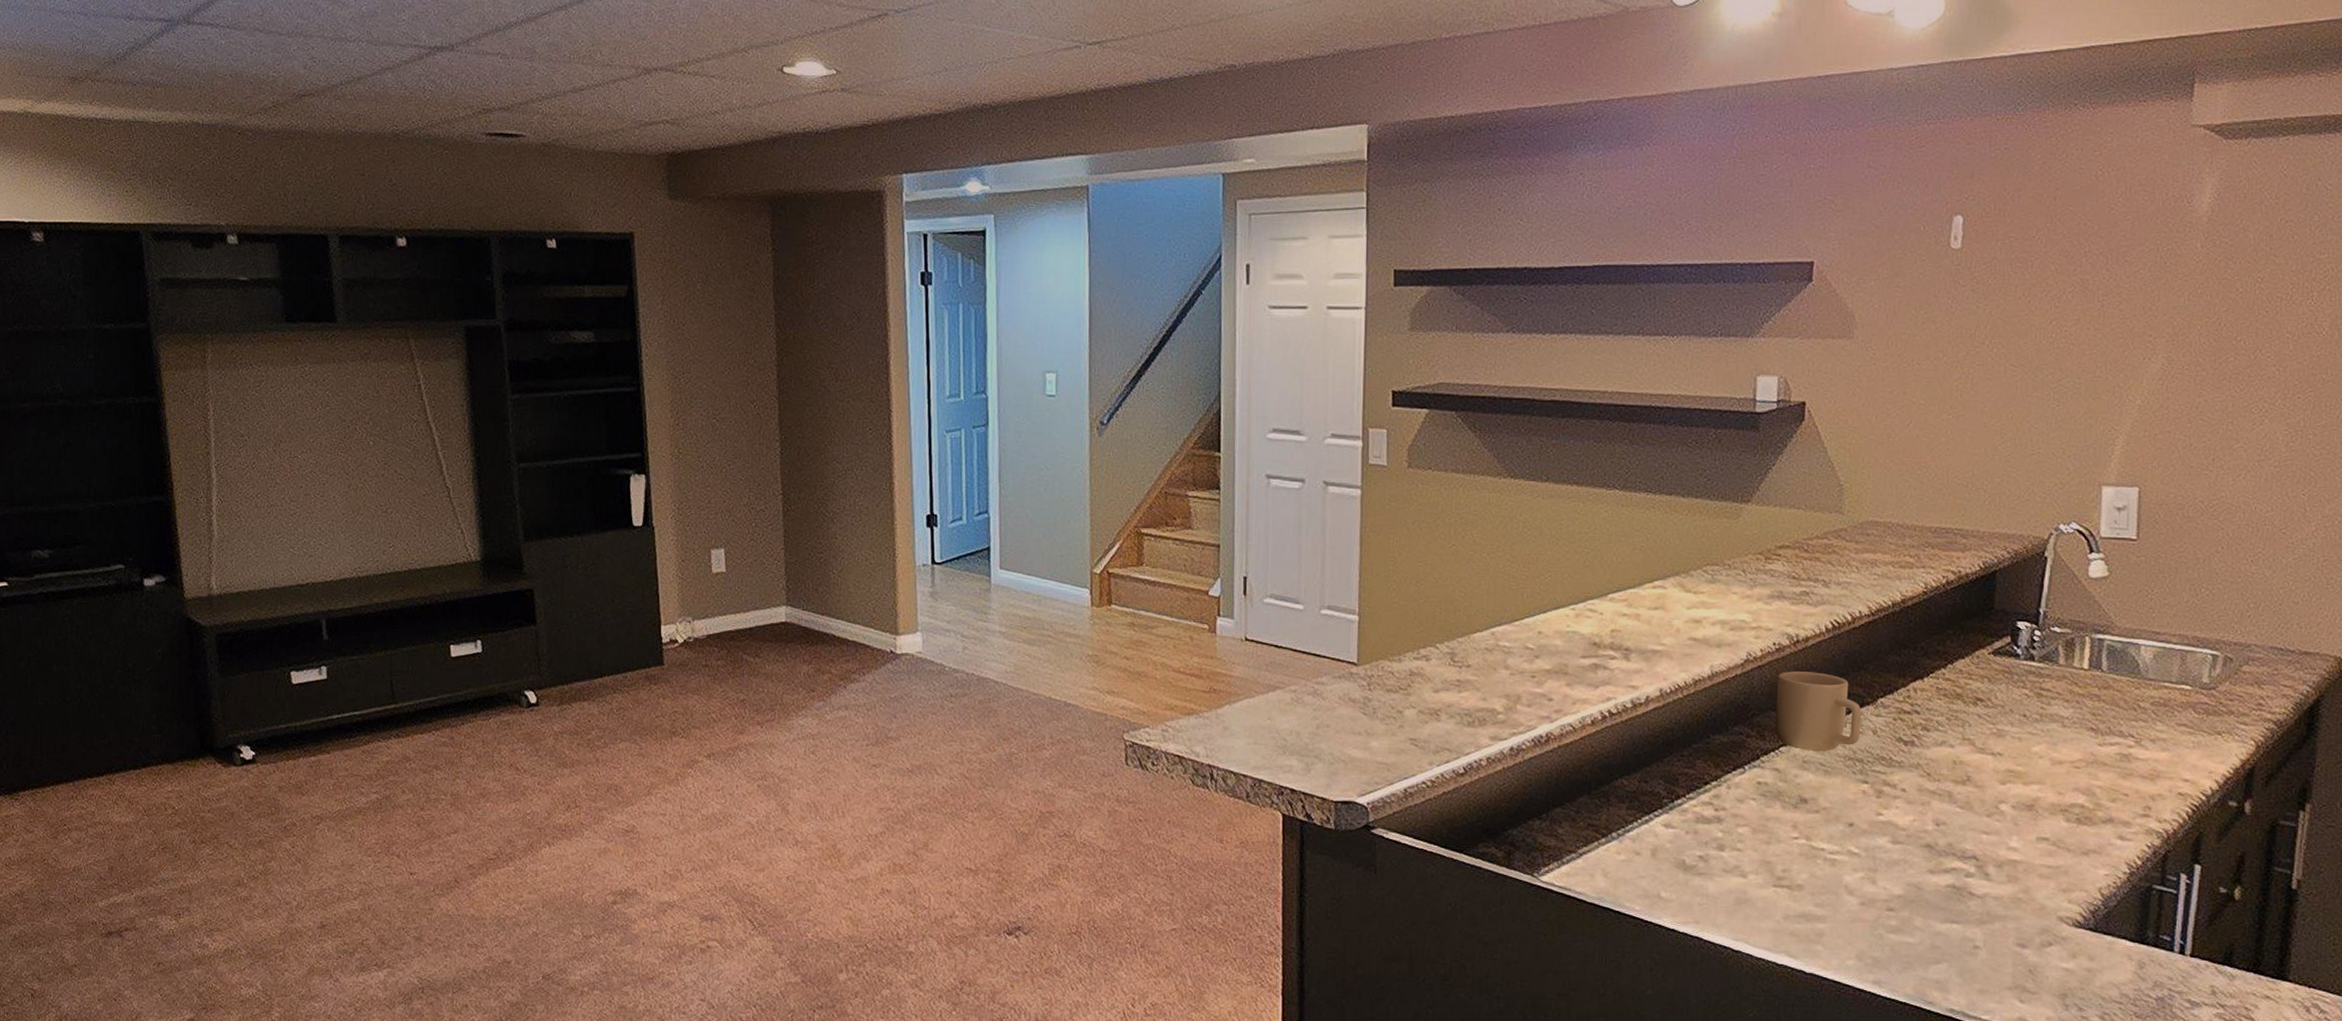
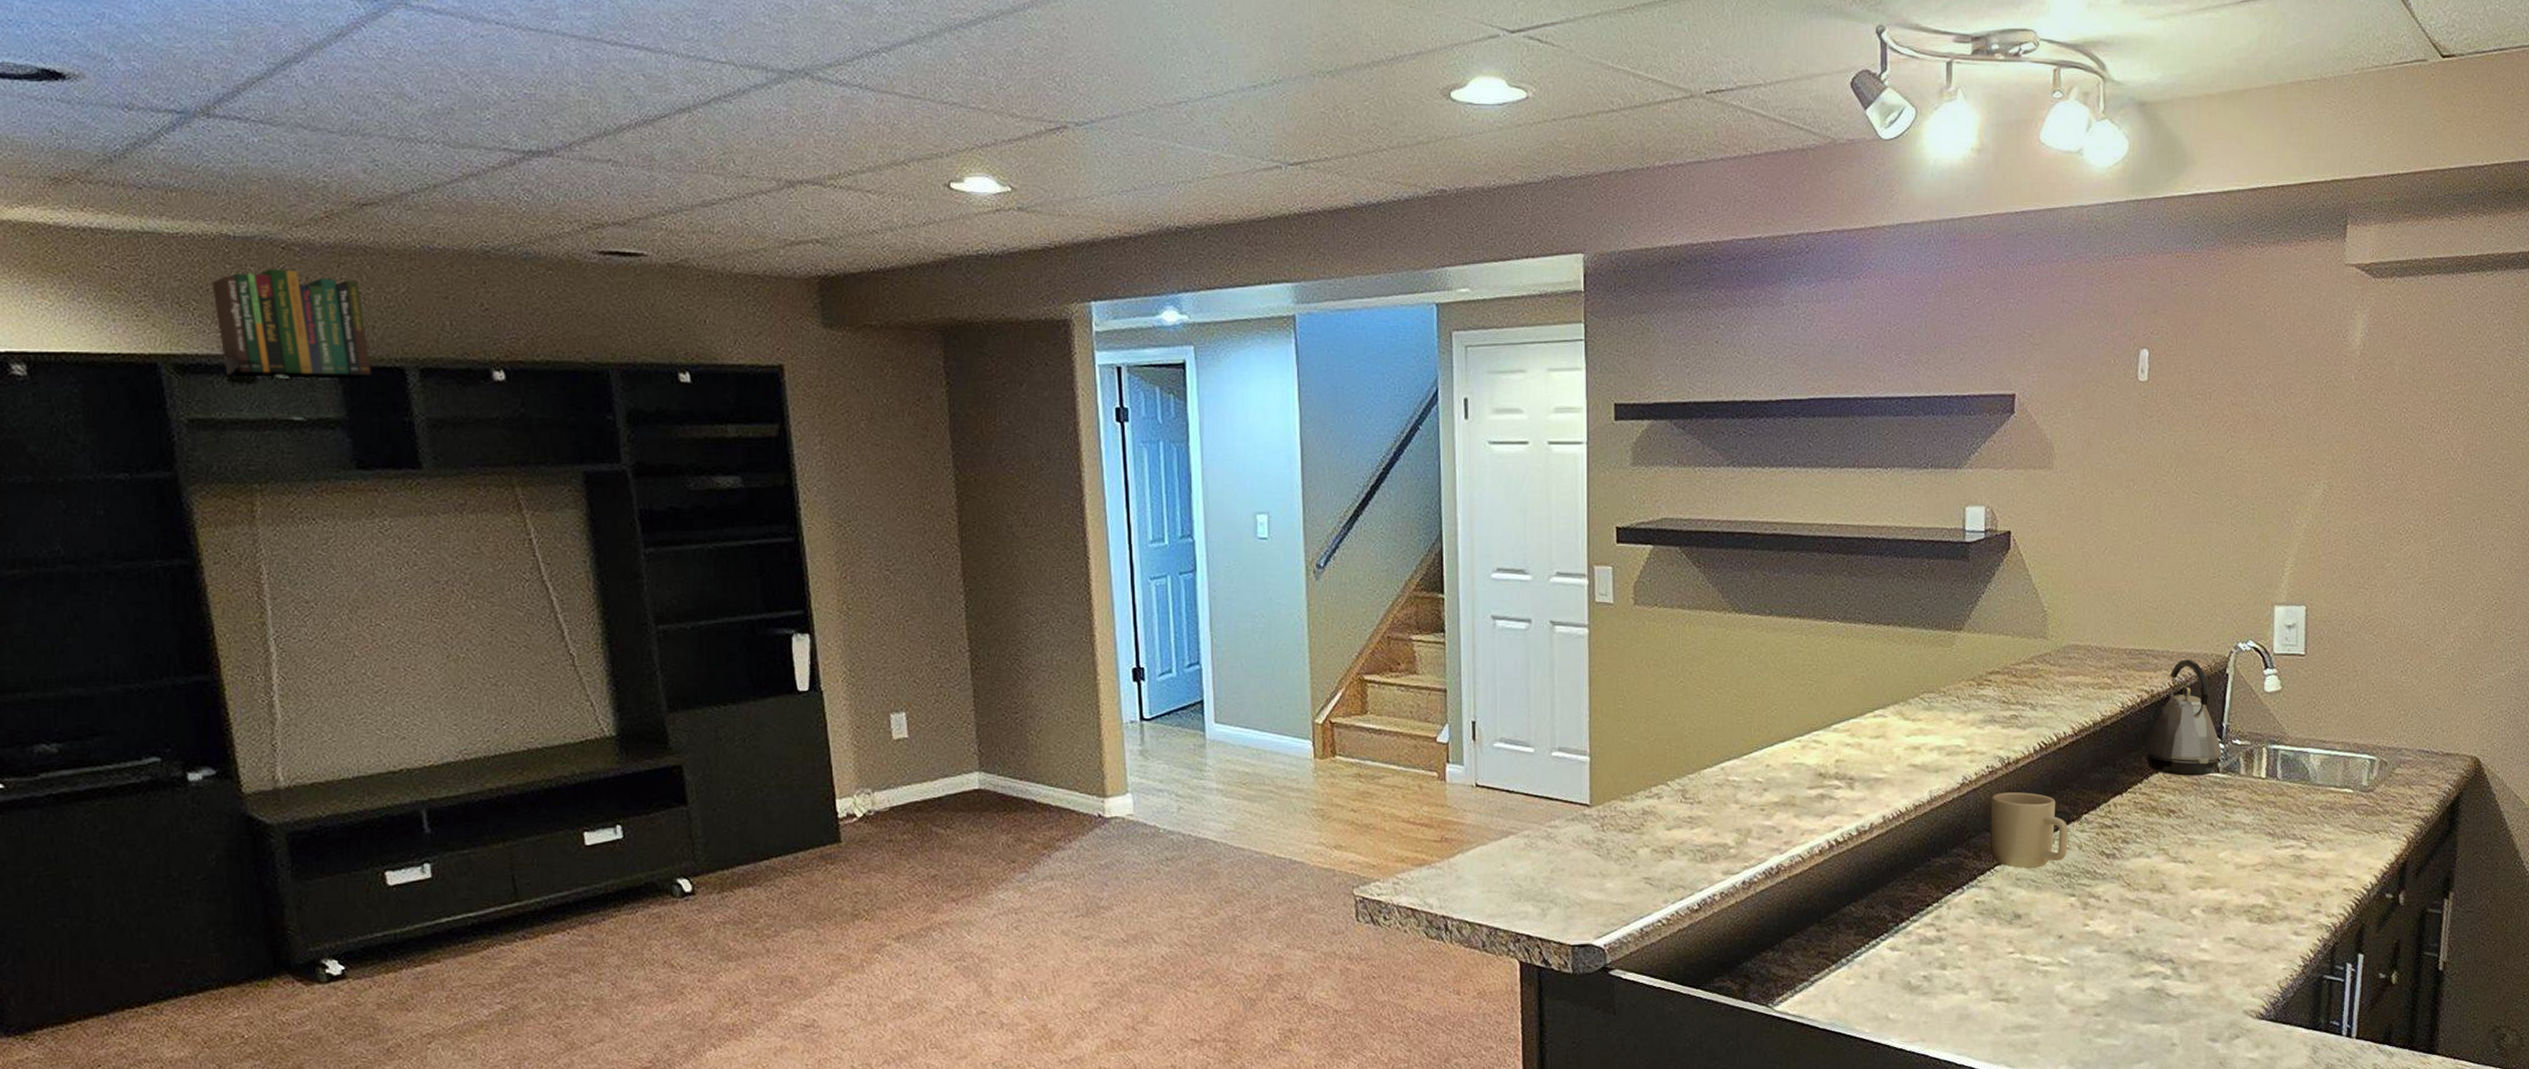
books: none [184,151,301,245] -> present [212,269,371,379]
kettle: none [1950,540,2038,664] -> present [2145,660,2222,776]

